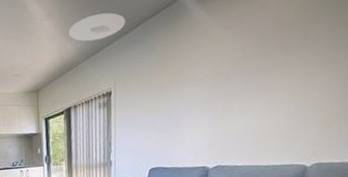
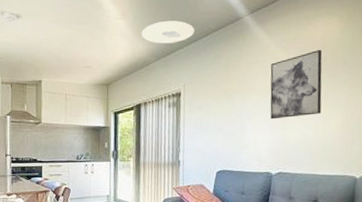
wall art: none [209,23,275,111] -> present [270,49,322,120]

